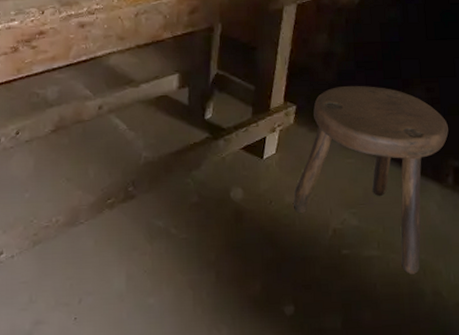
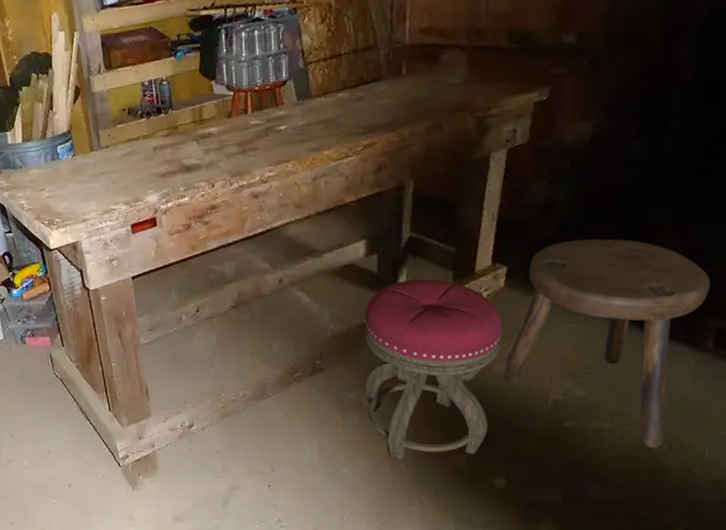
stool: none [172,112,293,287] -> present [363,279,503,459]

